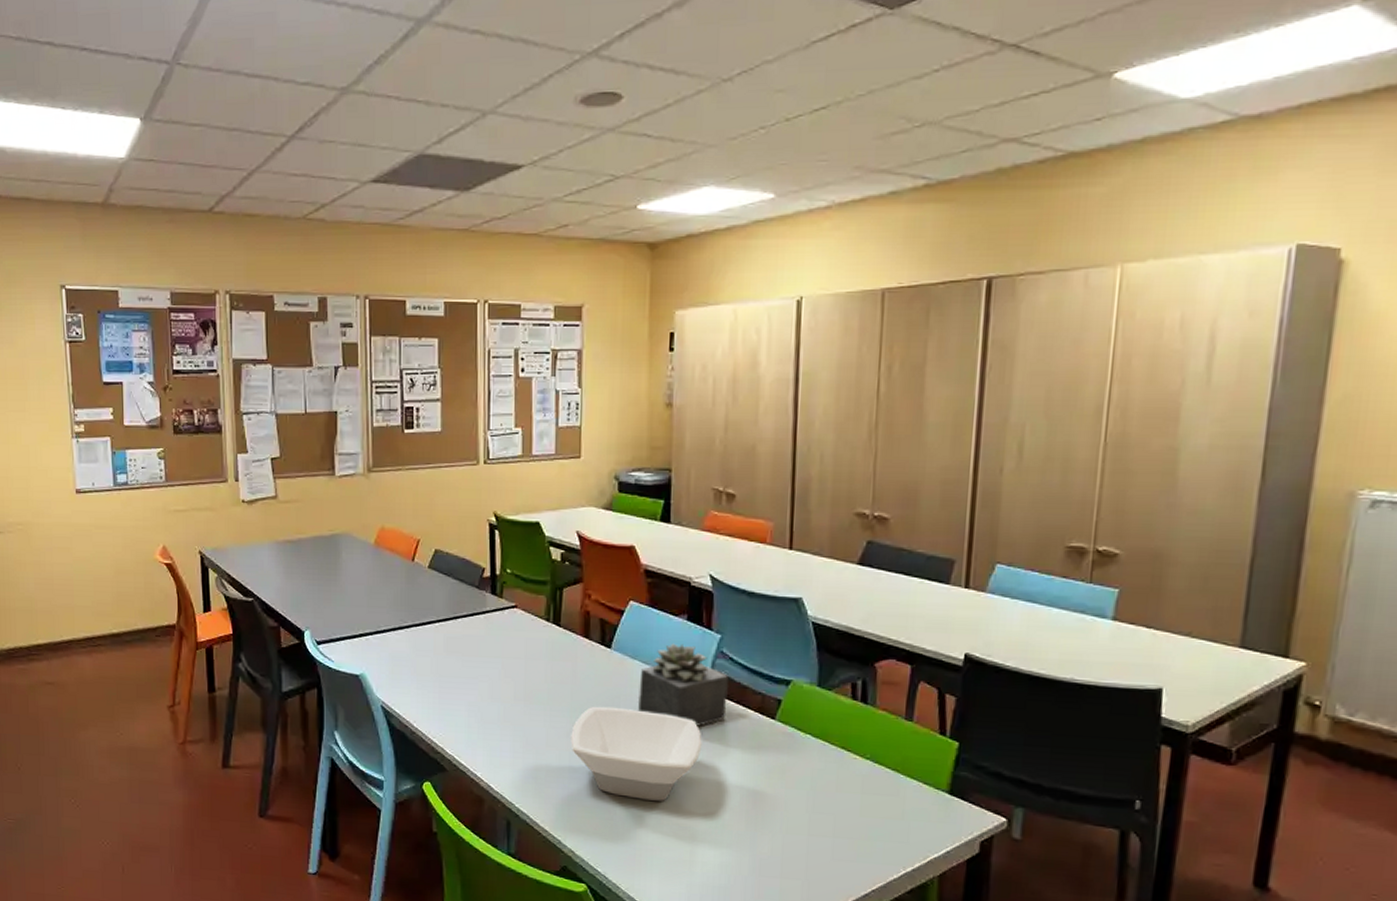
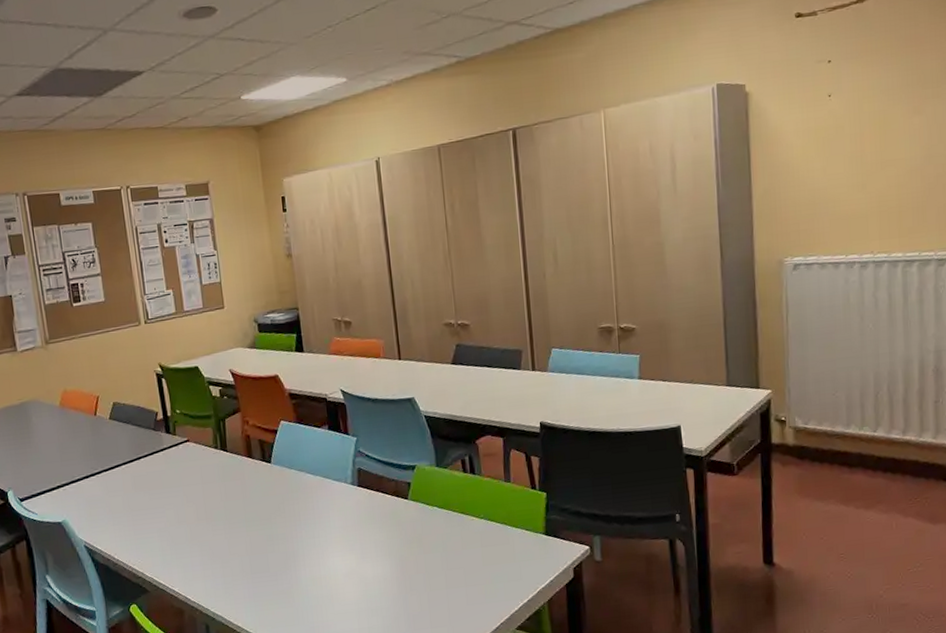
bowl: present [570,706,702,801] -> none [248,510,355,586]
succulent plant: present [637,643,728,726] -> none [297,449,370,516]

